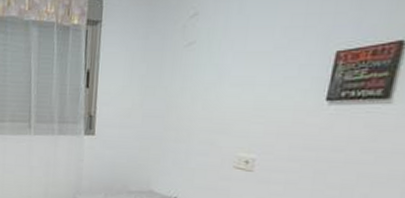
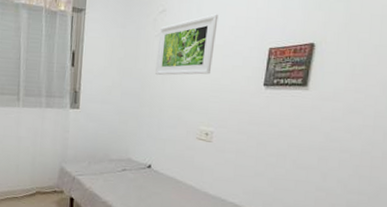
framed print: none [184,12,267,94] -> present [155,14,219,76]

